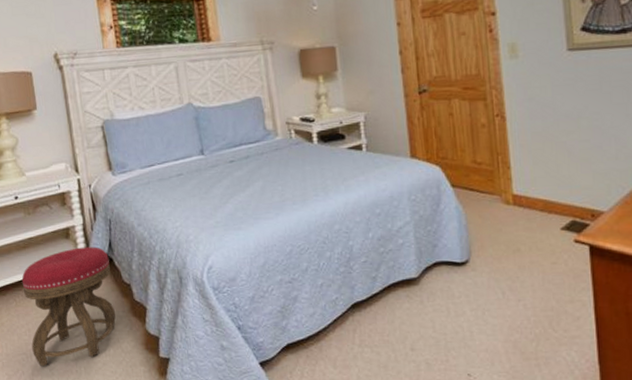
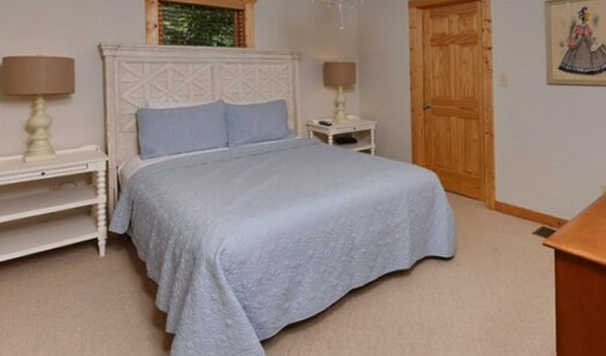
stool: present [21,247,116,367] -> none [38,224,129,338]

